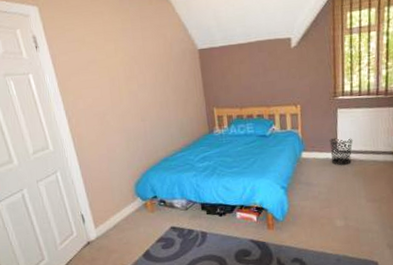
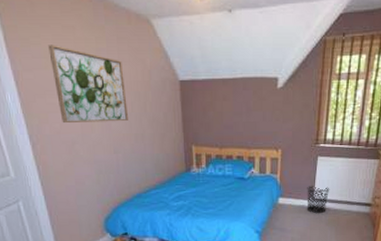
wall art: none [81,29,153,98] -> present [48,45,128,124]

